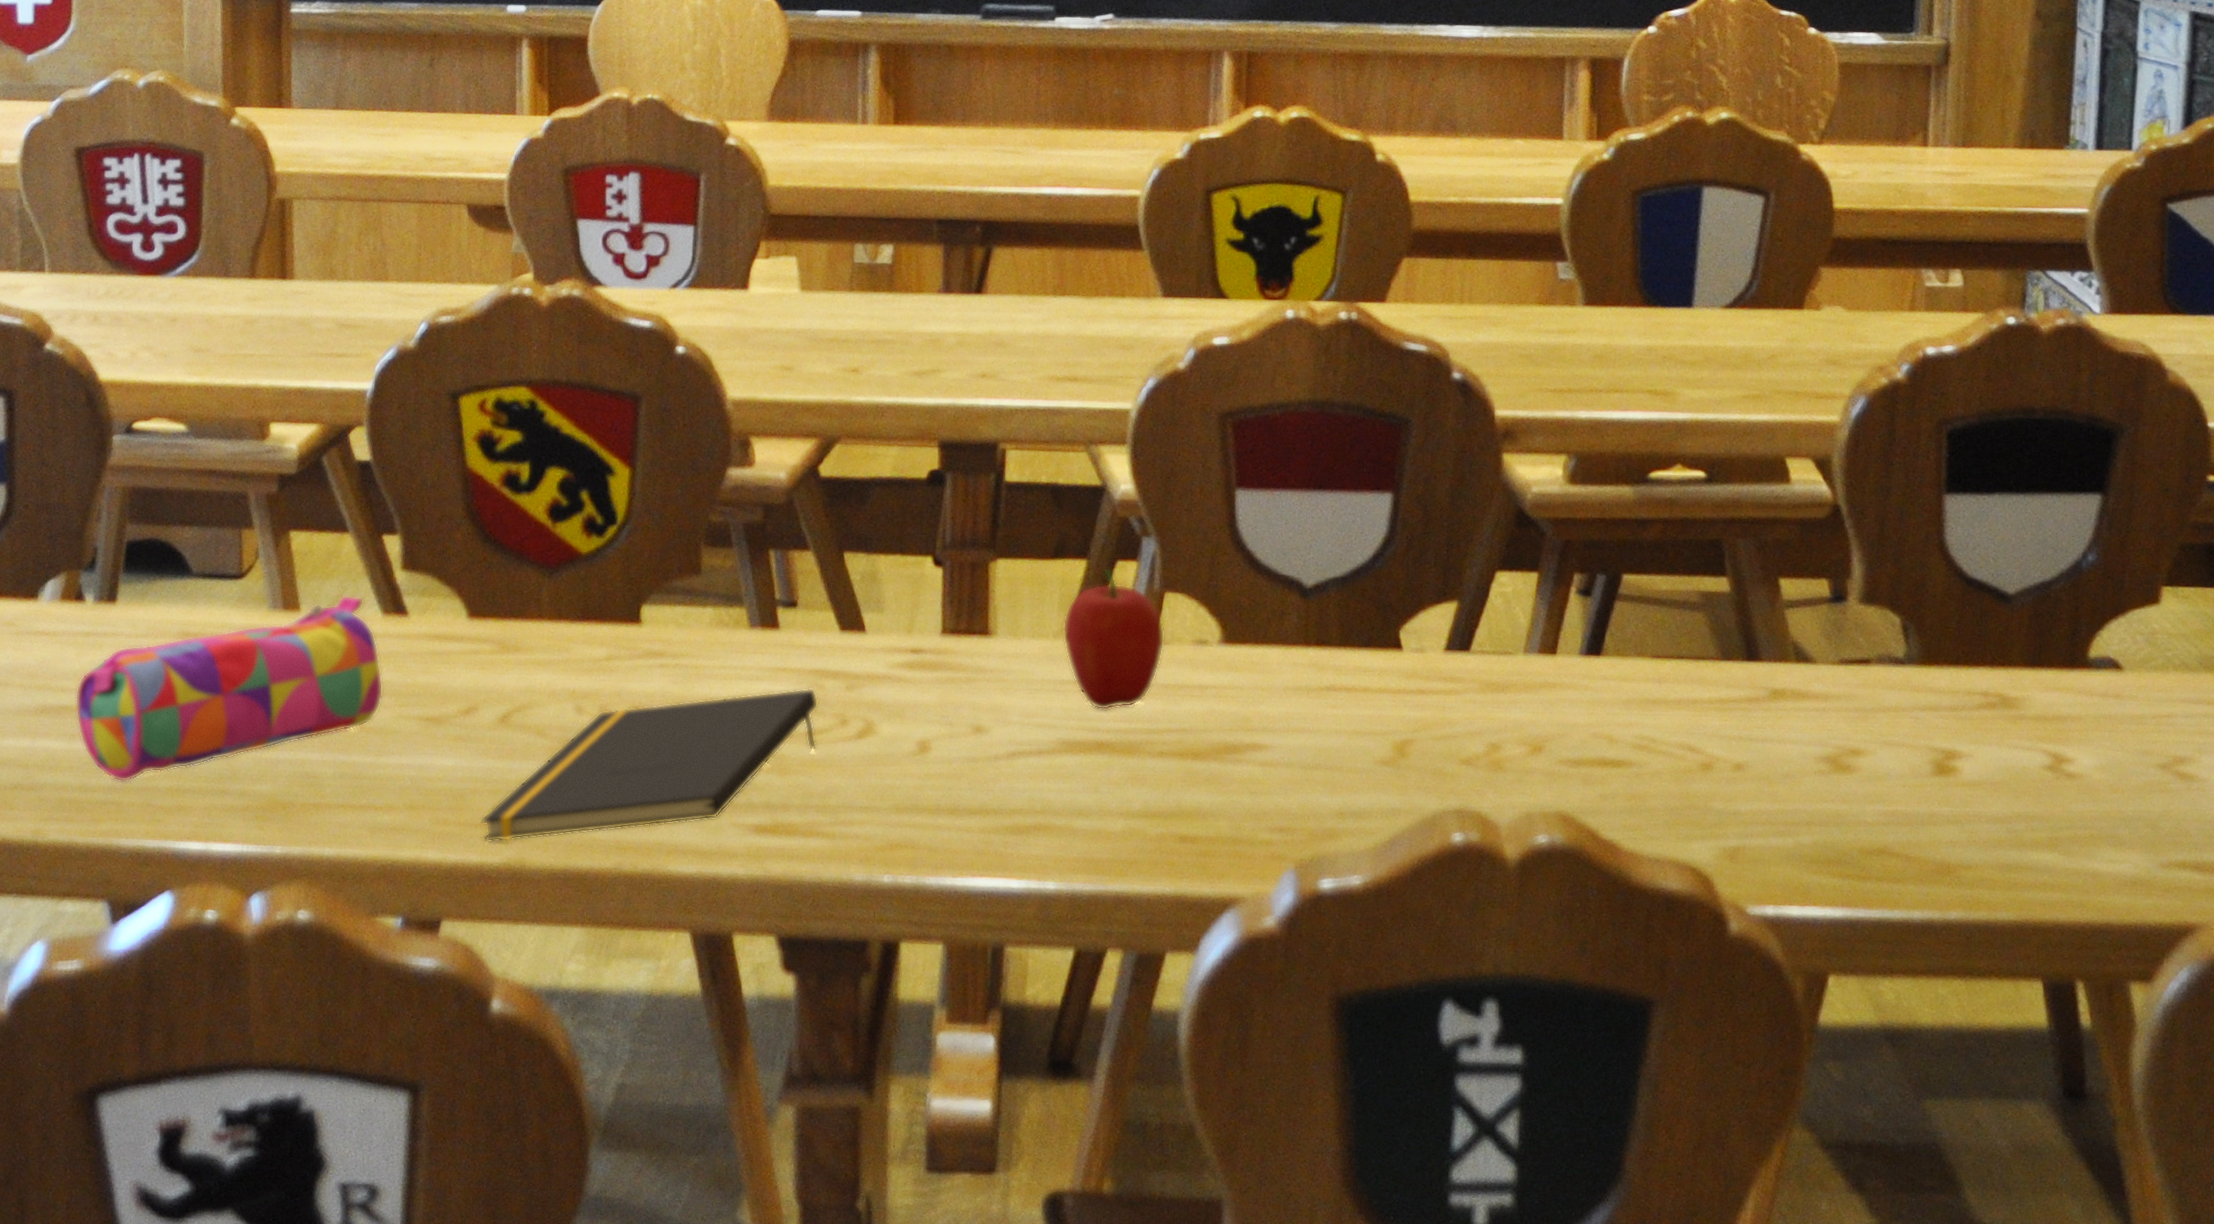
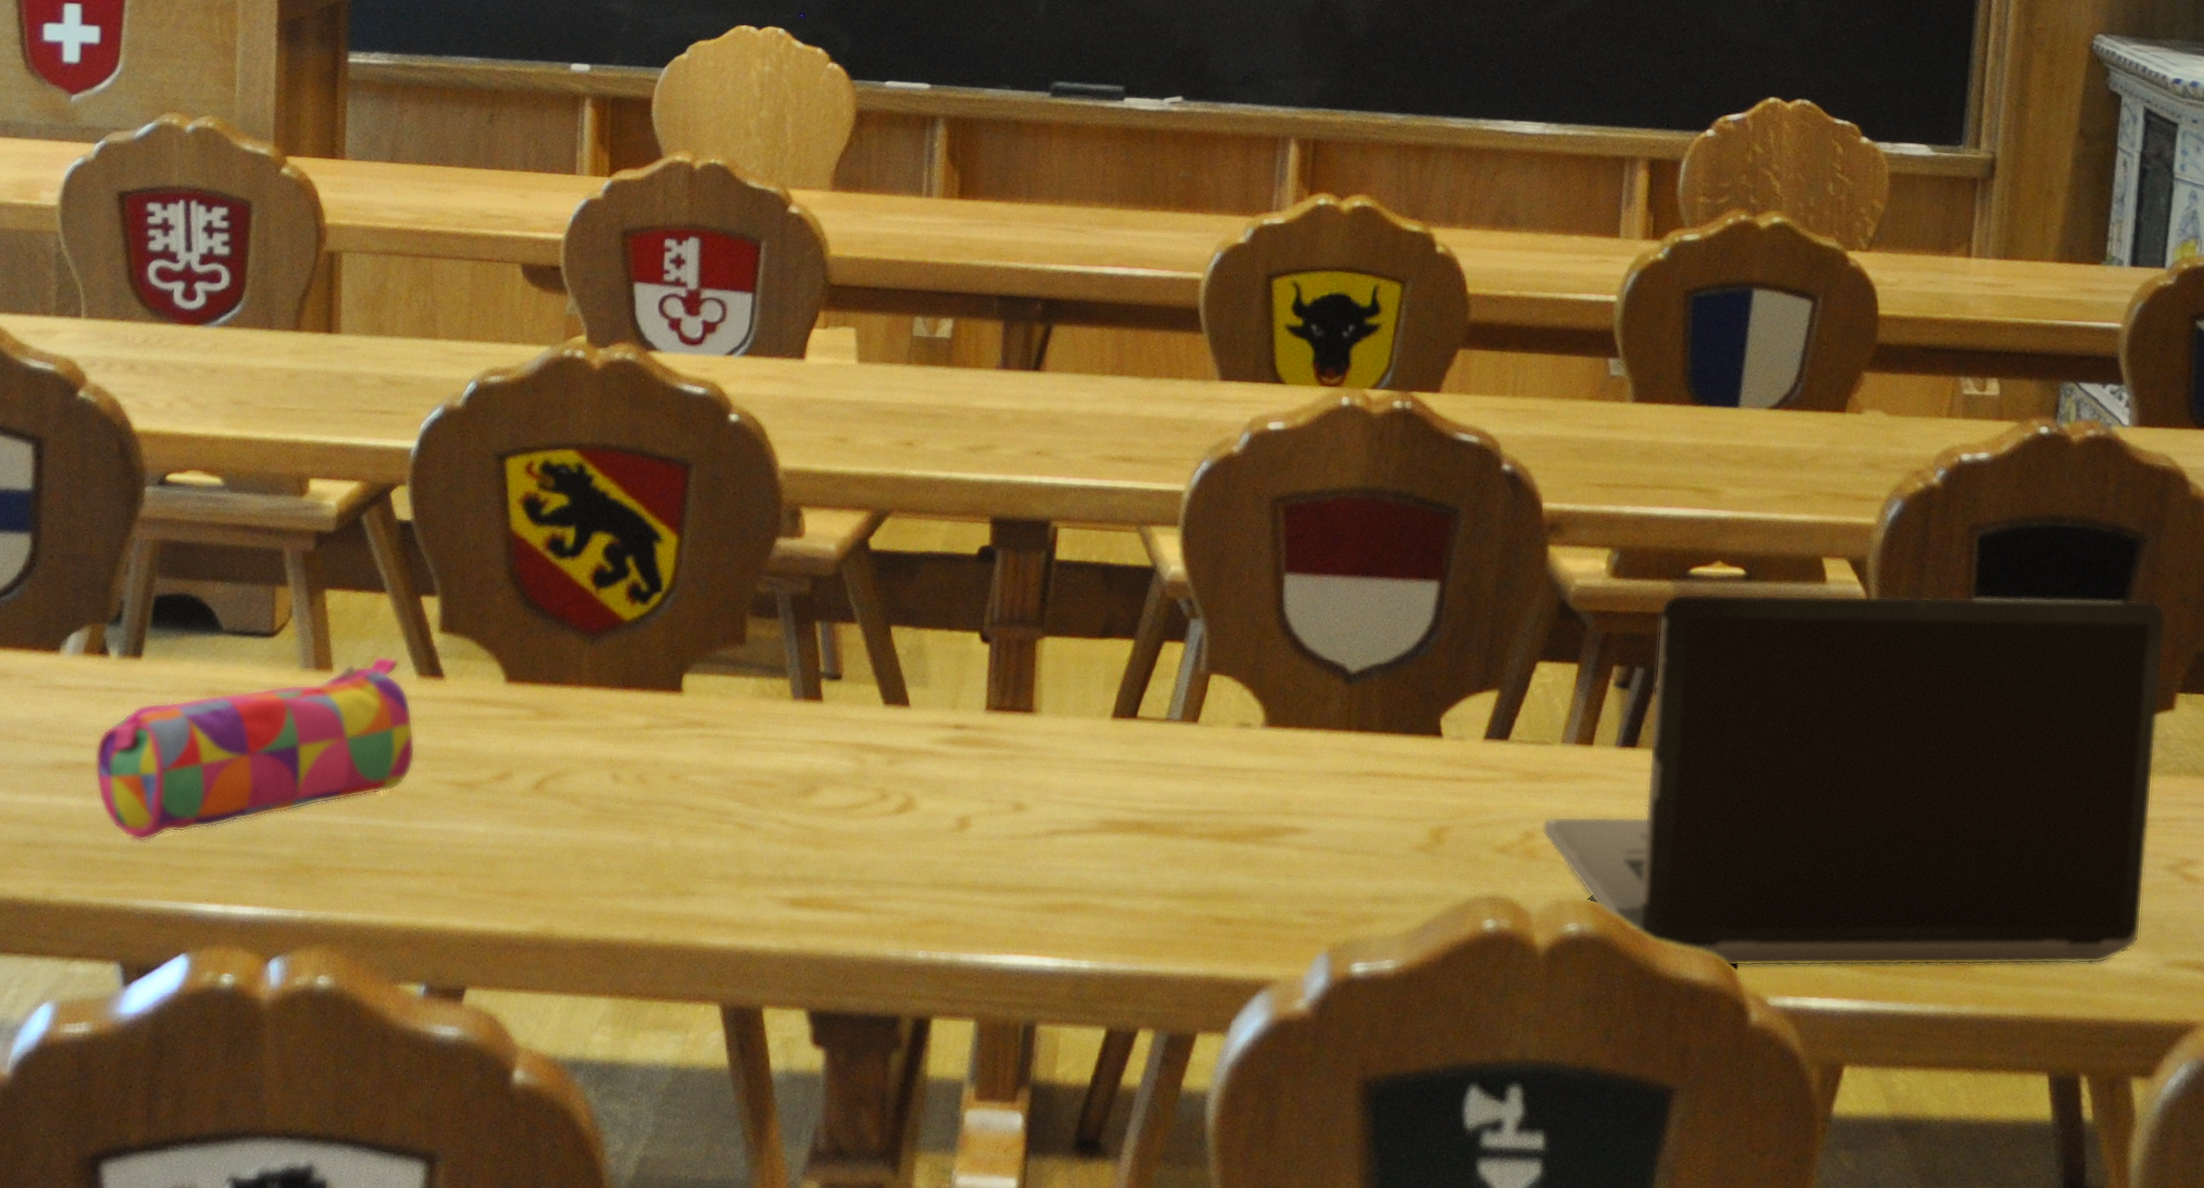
notepad: present [480,687,819,842] -> none [509,761,859,910]
fruit: present [1062,567,1165,711] -> none [1107,648,1209,791]
laptop computer: none [1508,491,2148,876] -> present [1542,593,2166,967]

